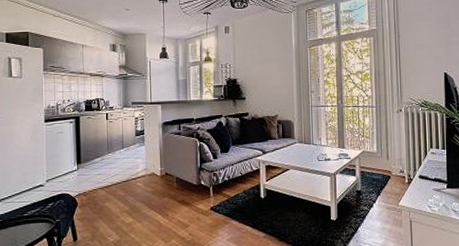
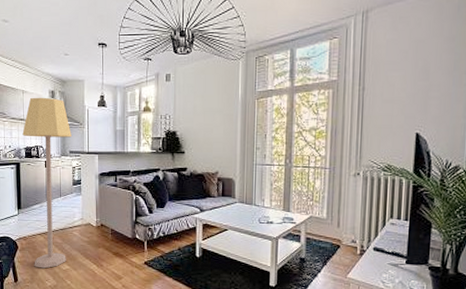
lamp: none [82,50,134,224] -> present [22,97,72,269]

